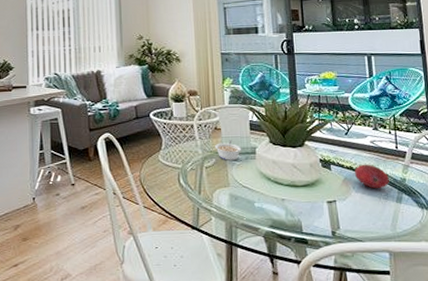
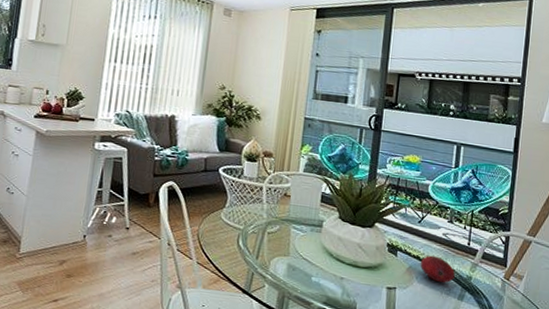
legume: present [215,140,241,161] -> none [281,209,308,231]

